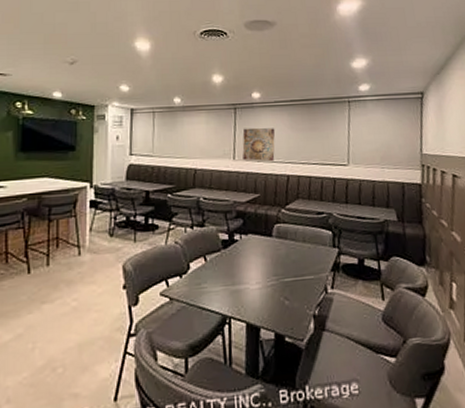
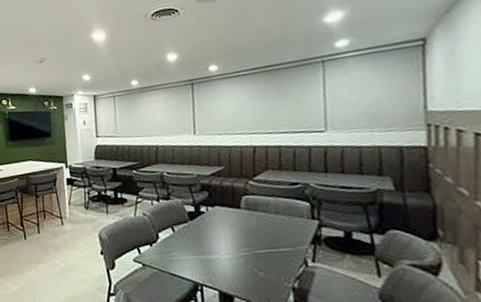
wall art: present [242,127,276,162] -> none [201,99,238,135]

